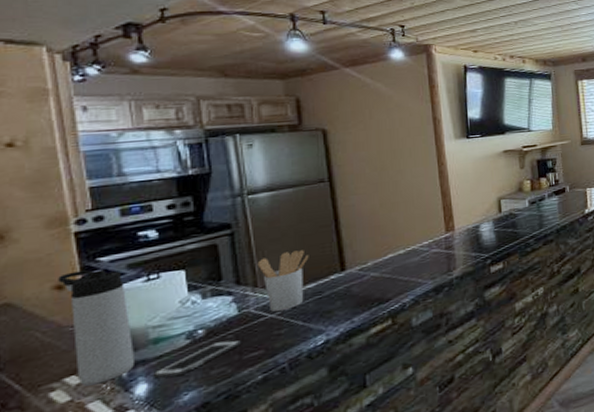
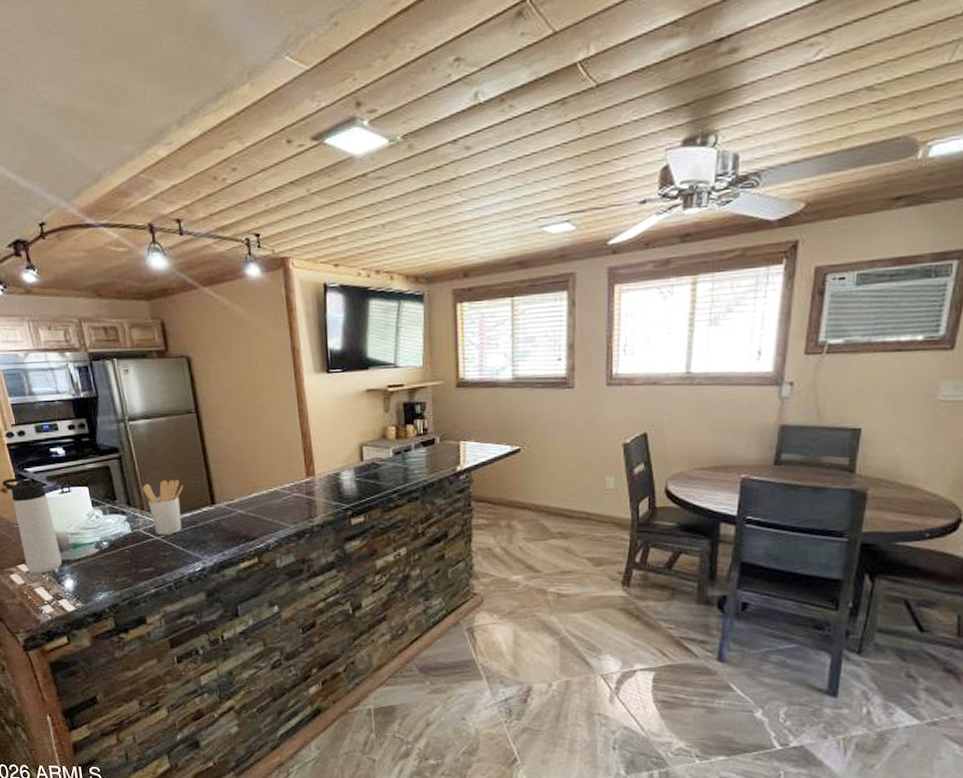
cell phone: present [152,339,241,378] -> none [75,554,136,579]

